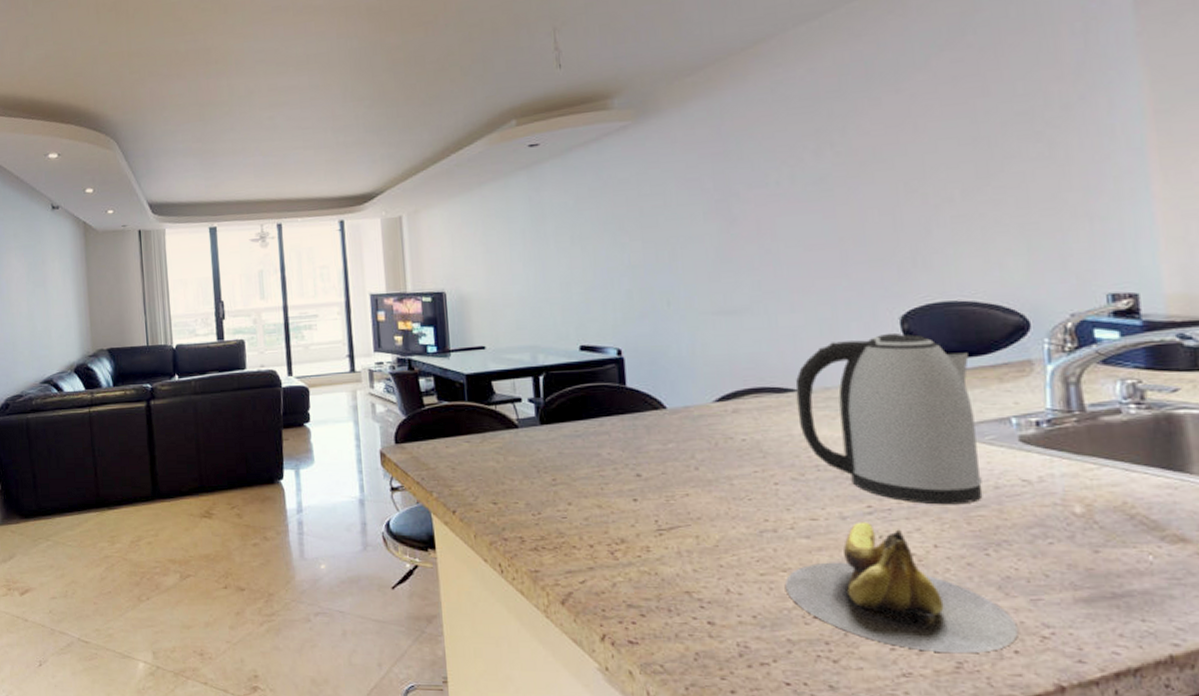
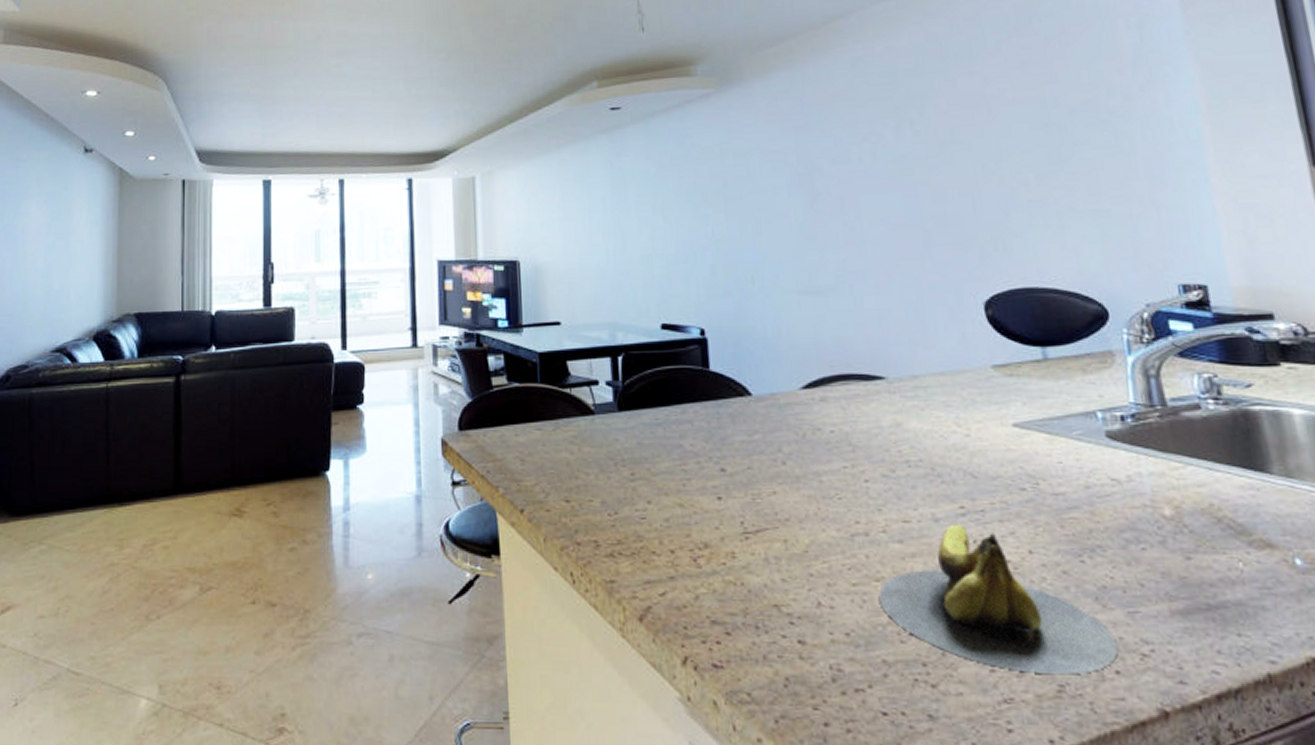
kettle: present [795,332,983,505] -> none [883,318,1074,506]

